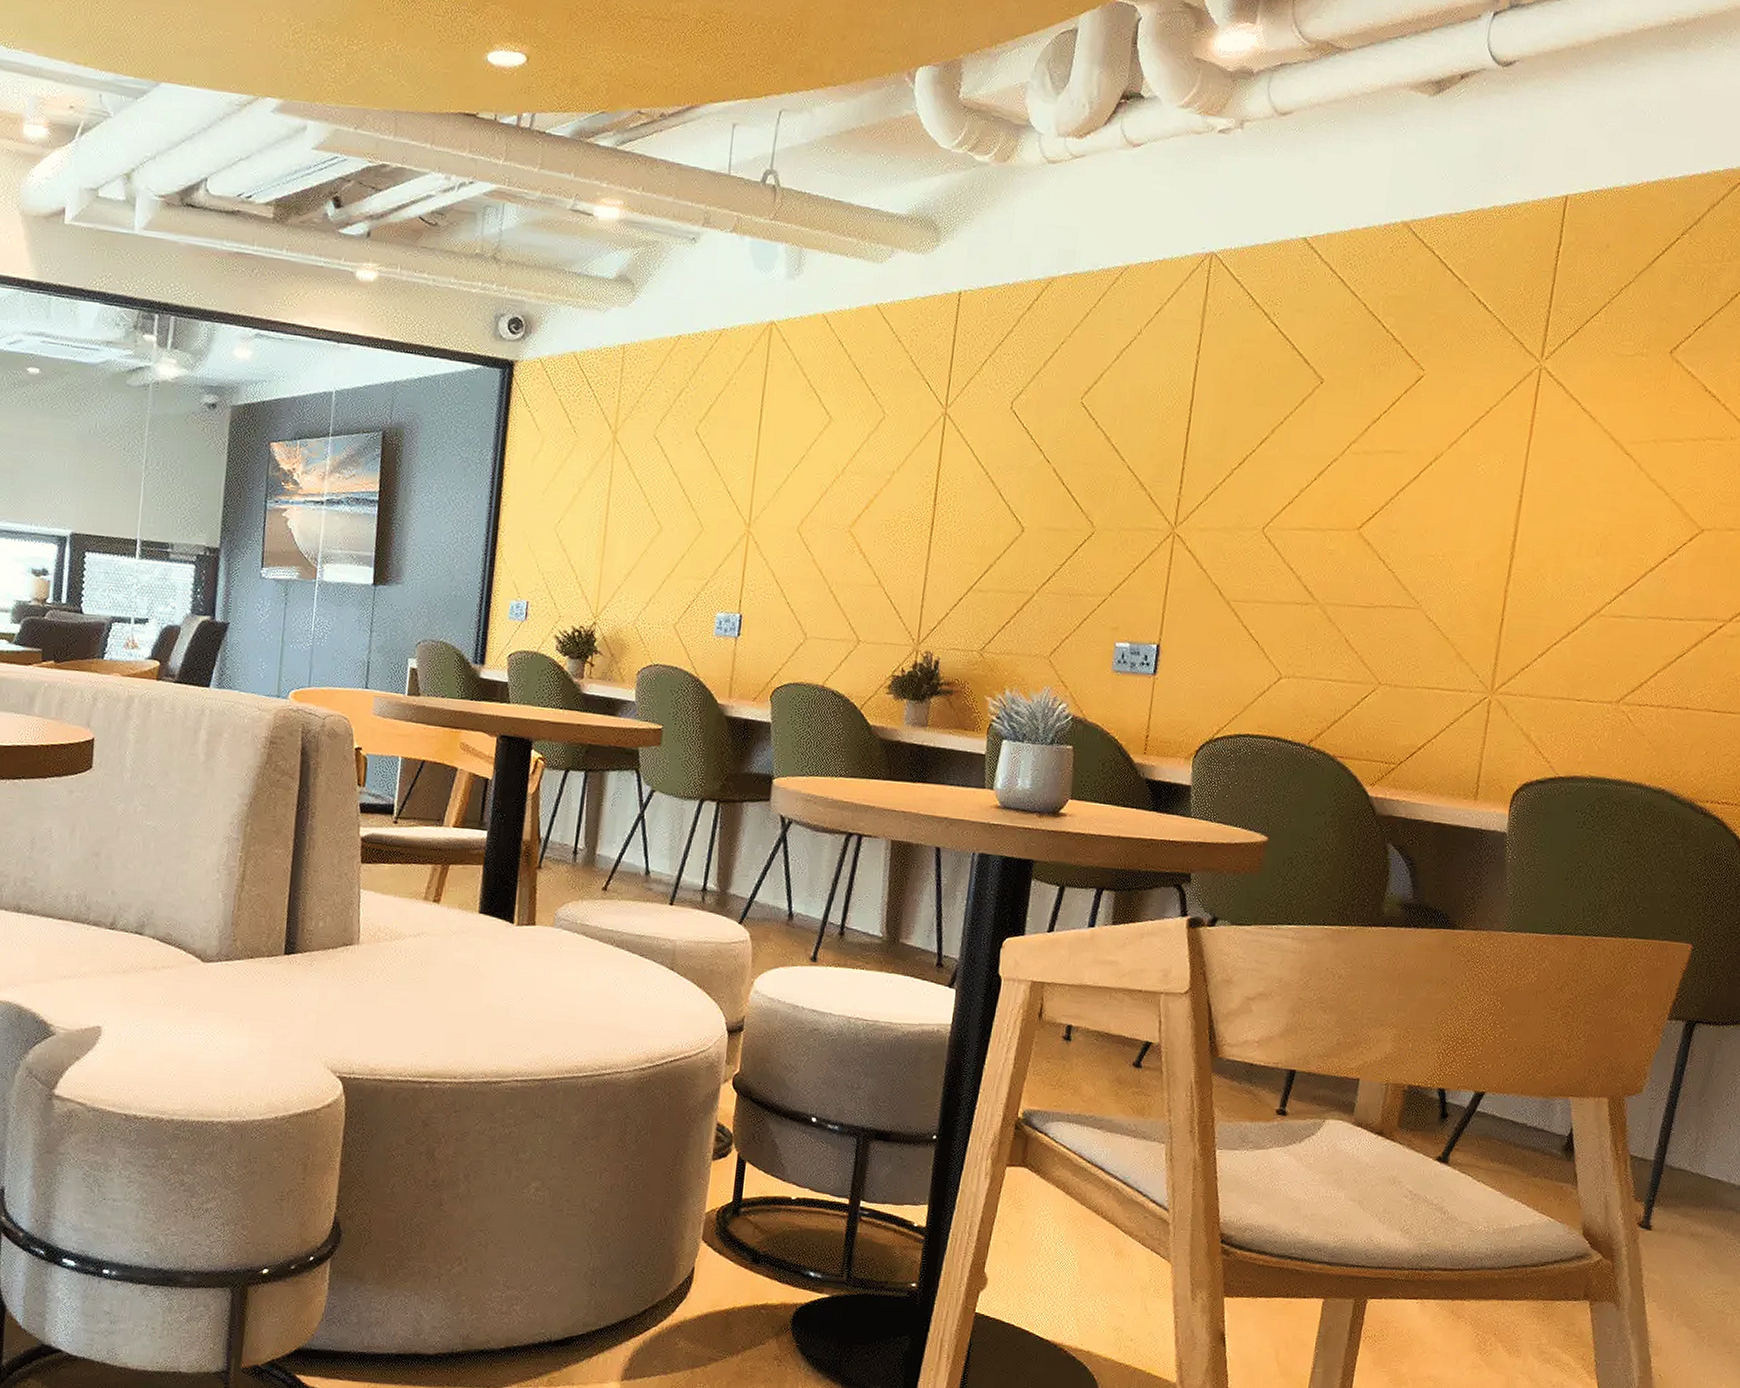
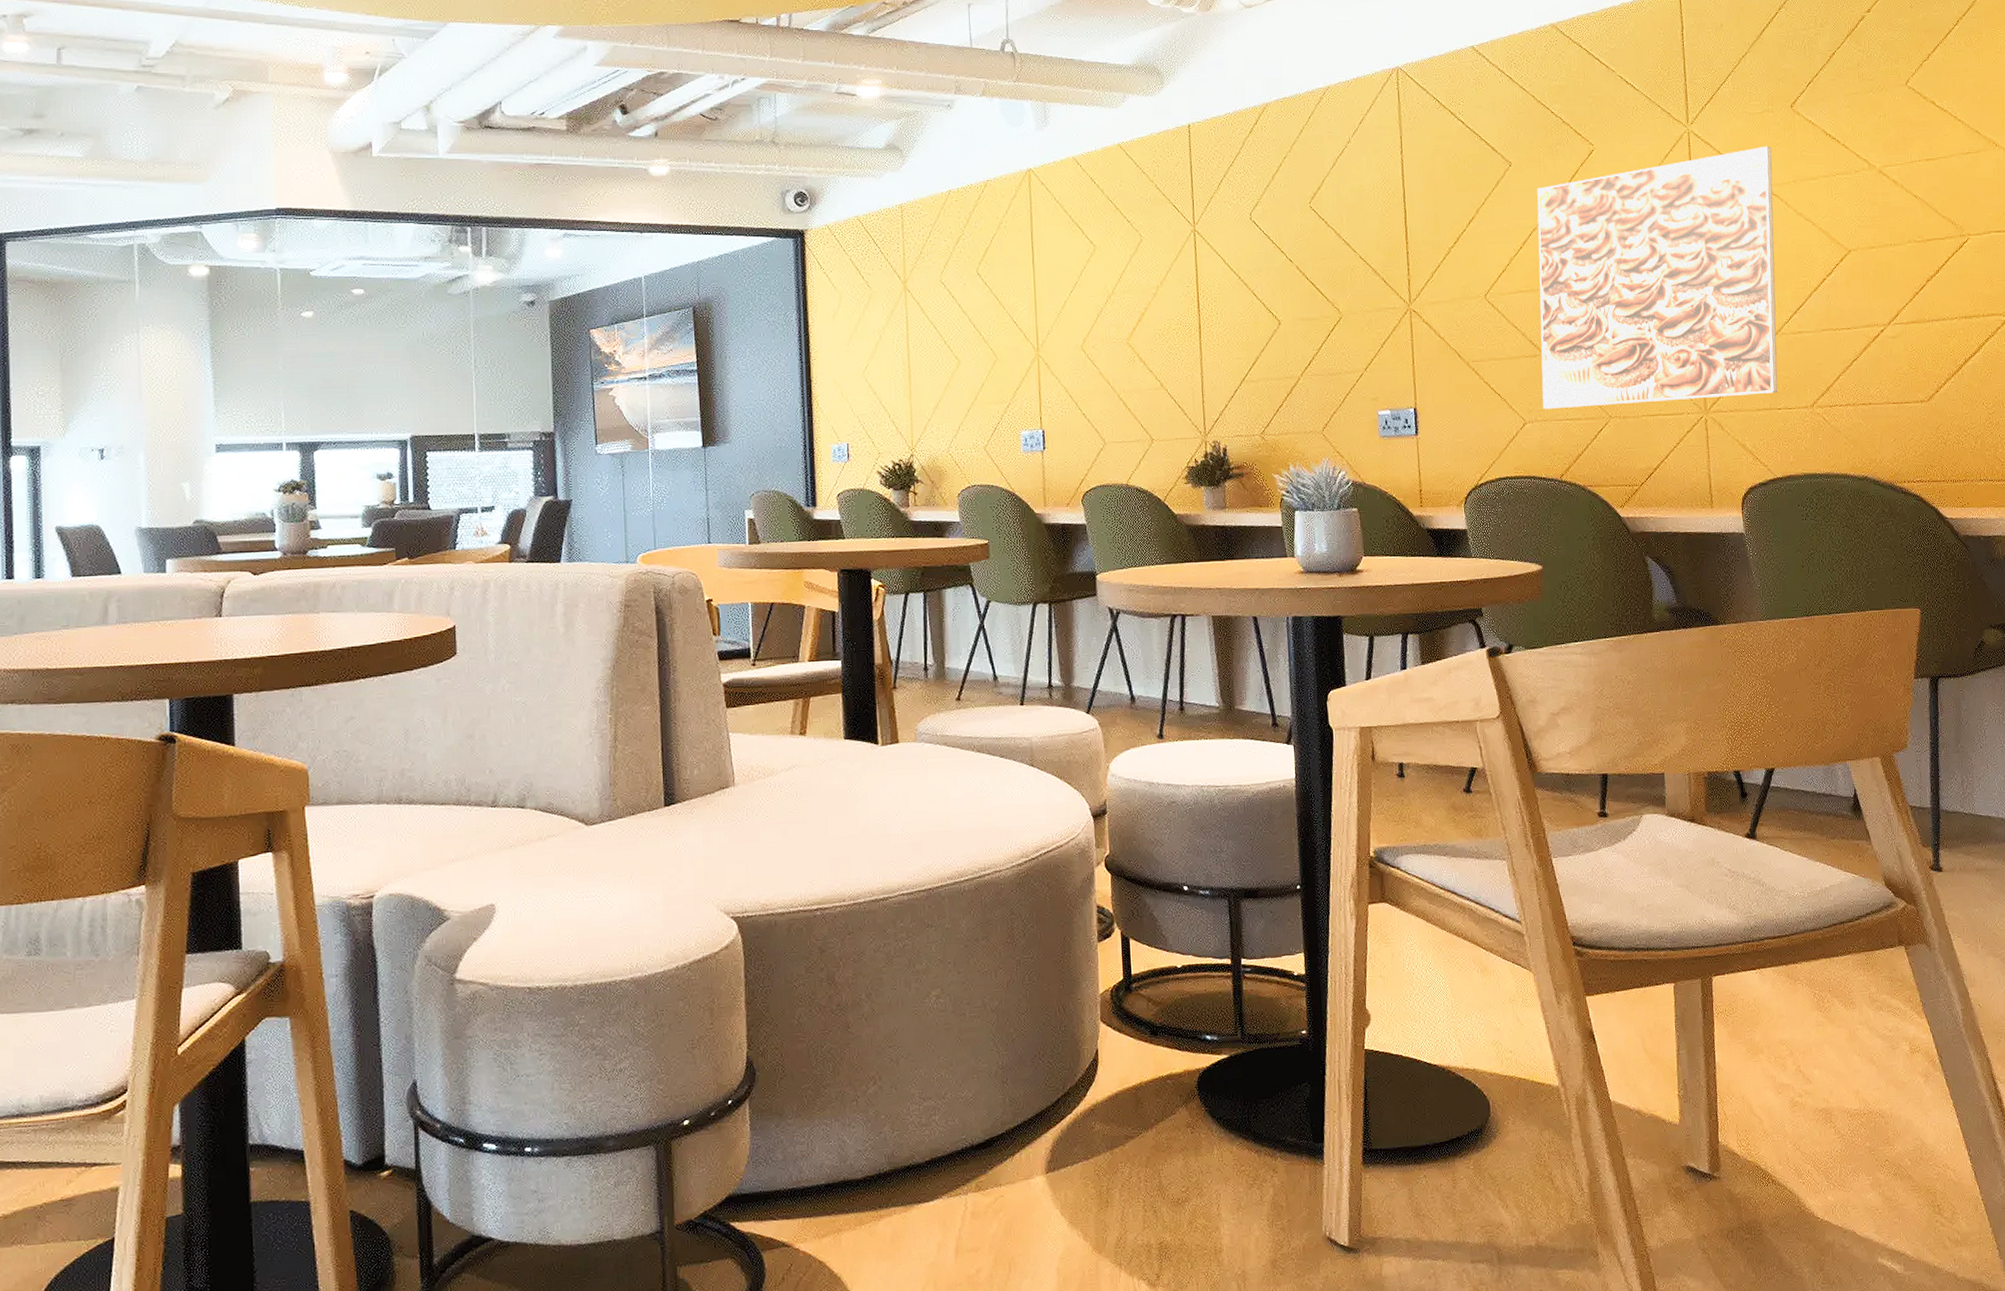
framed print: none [1304,395,1636,682] -> present [1537,146,1778,410]

